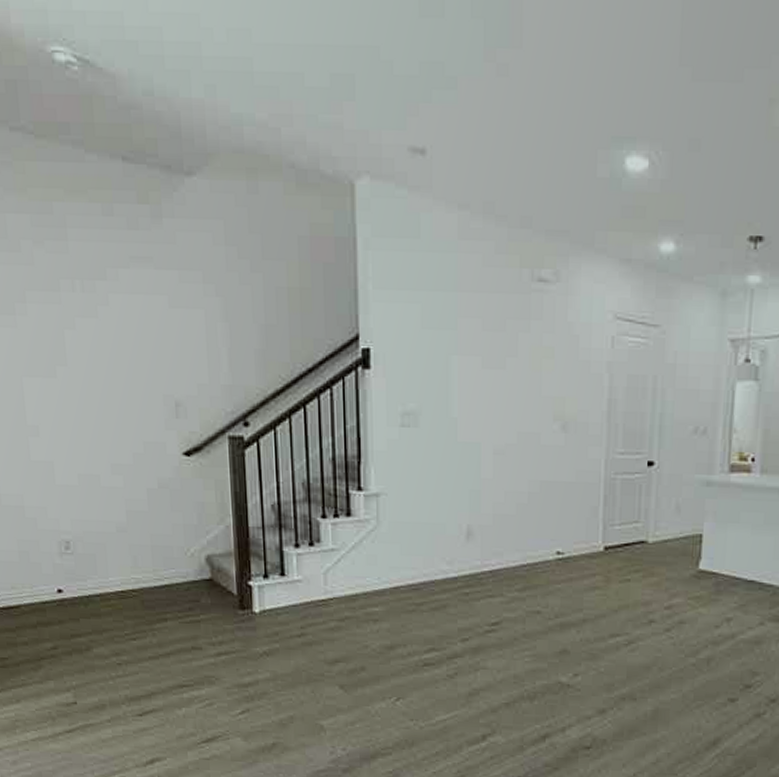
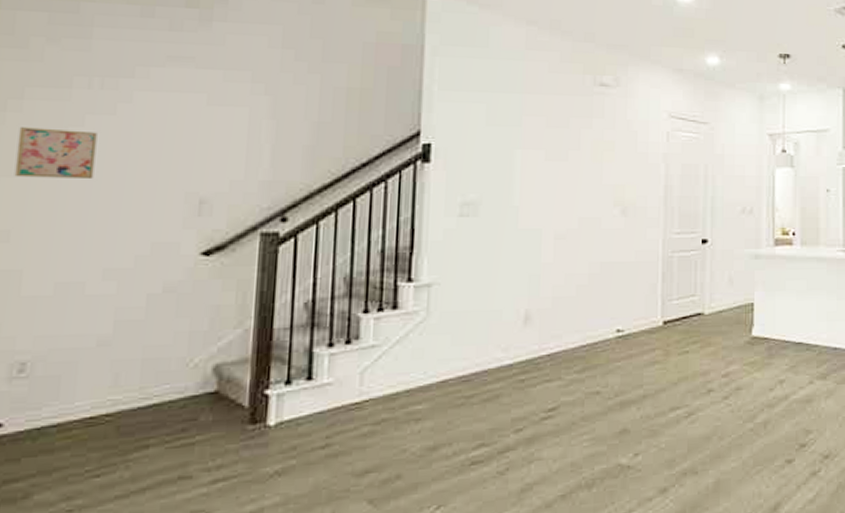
wall art: none [28,330,90,381] -> present [14,127,97,180]

